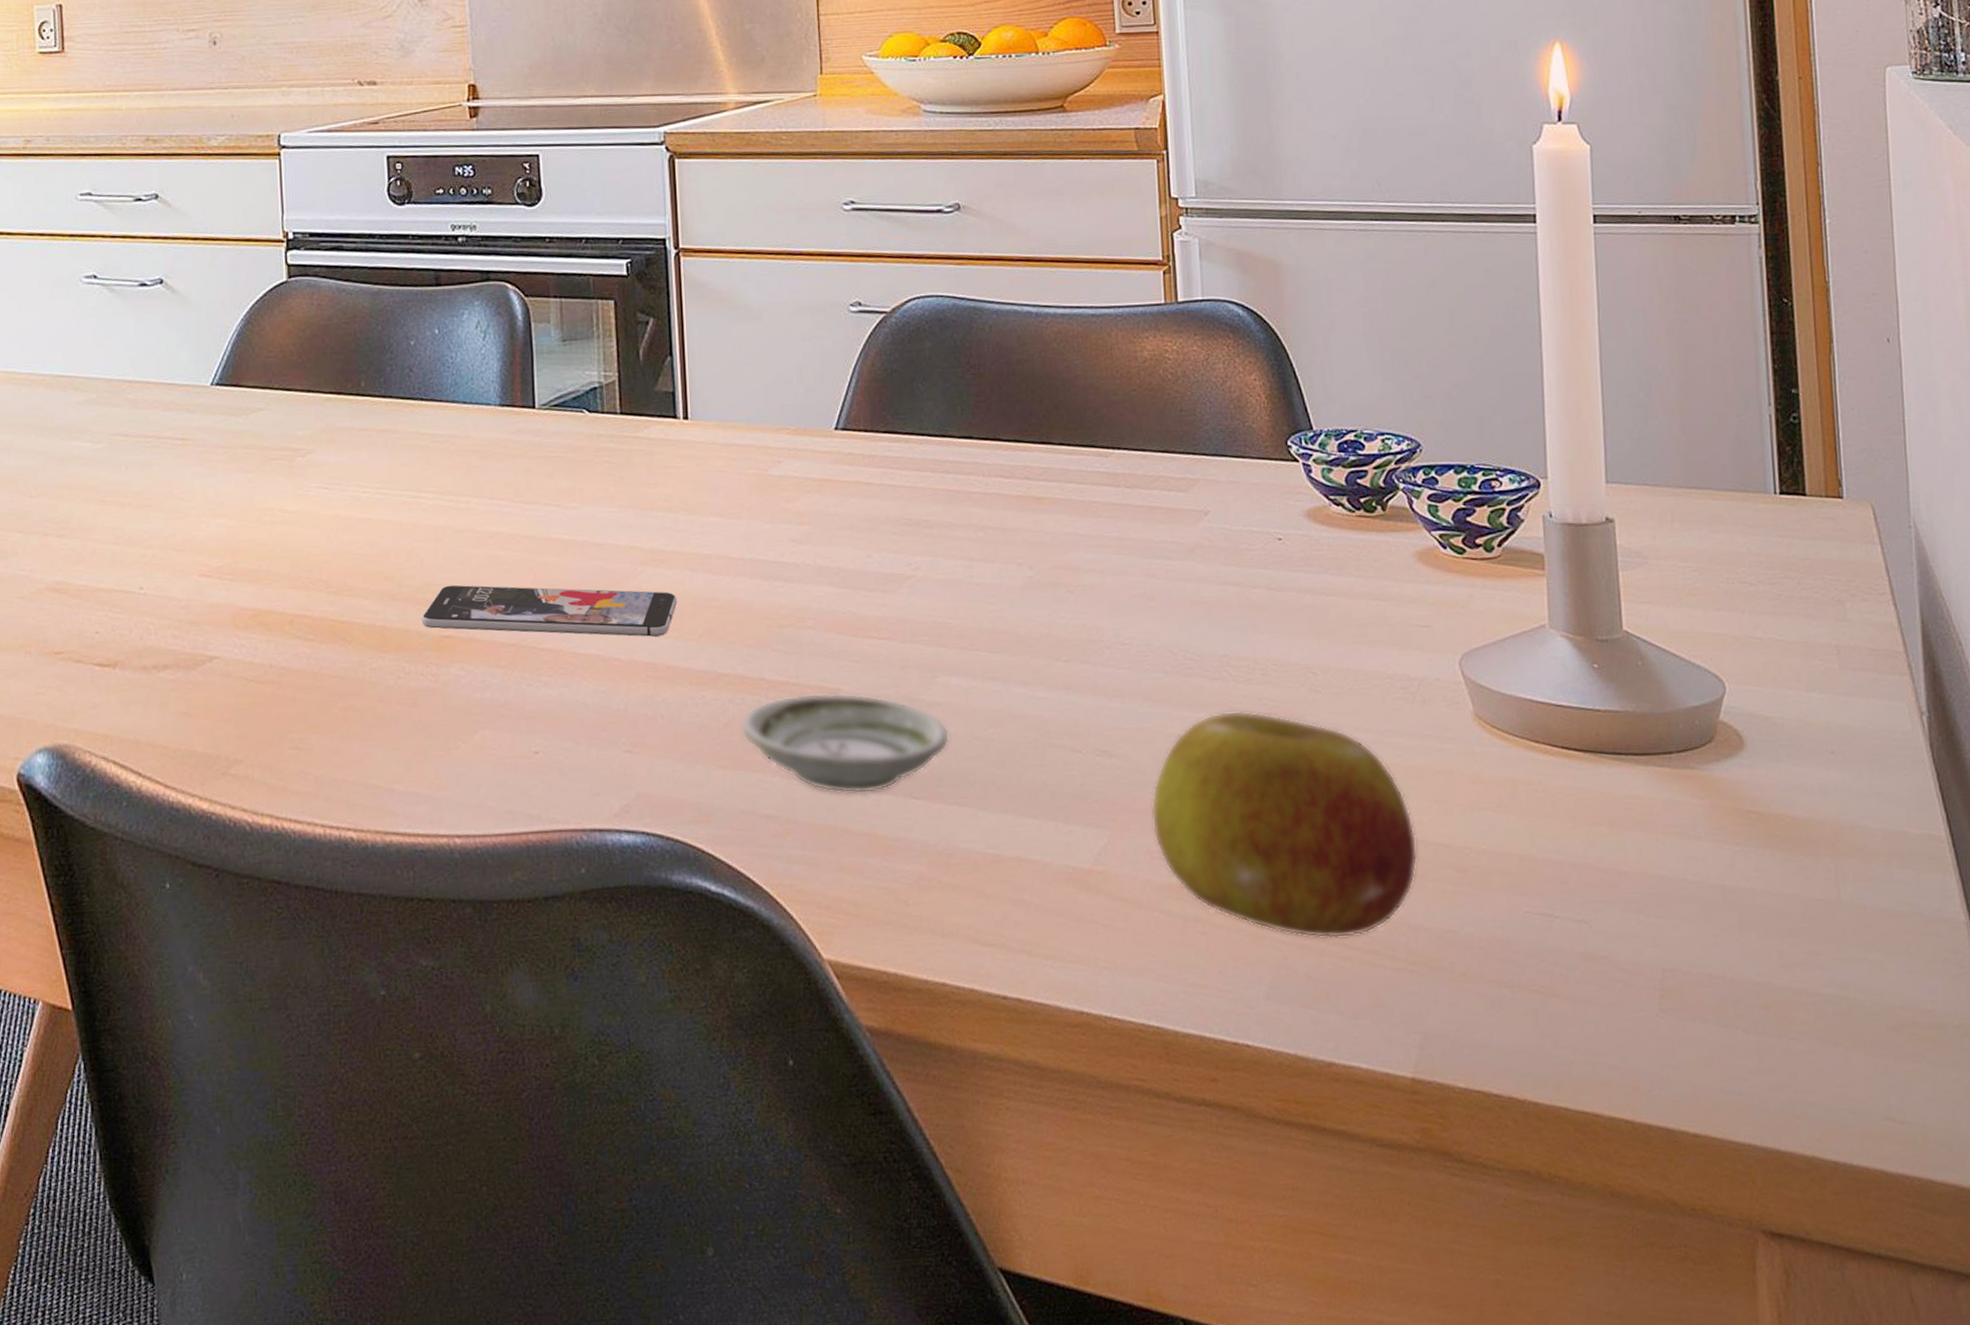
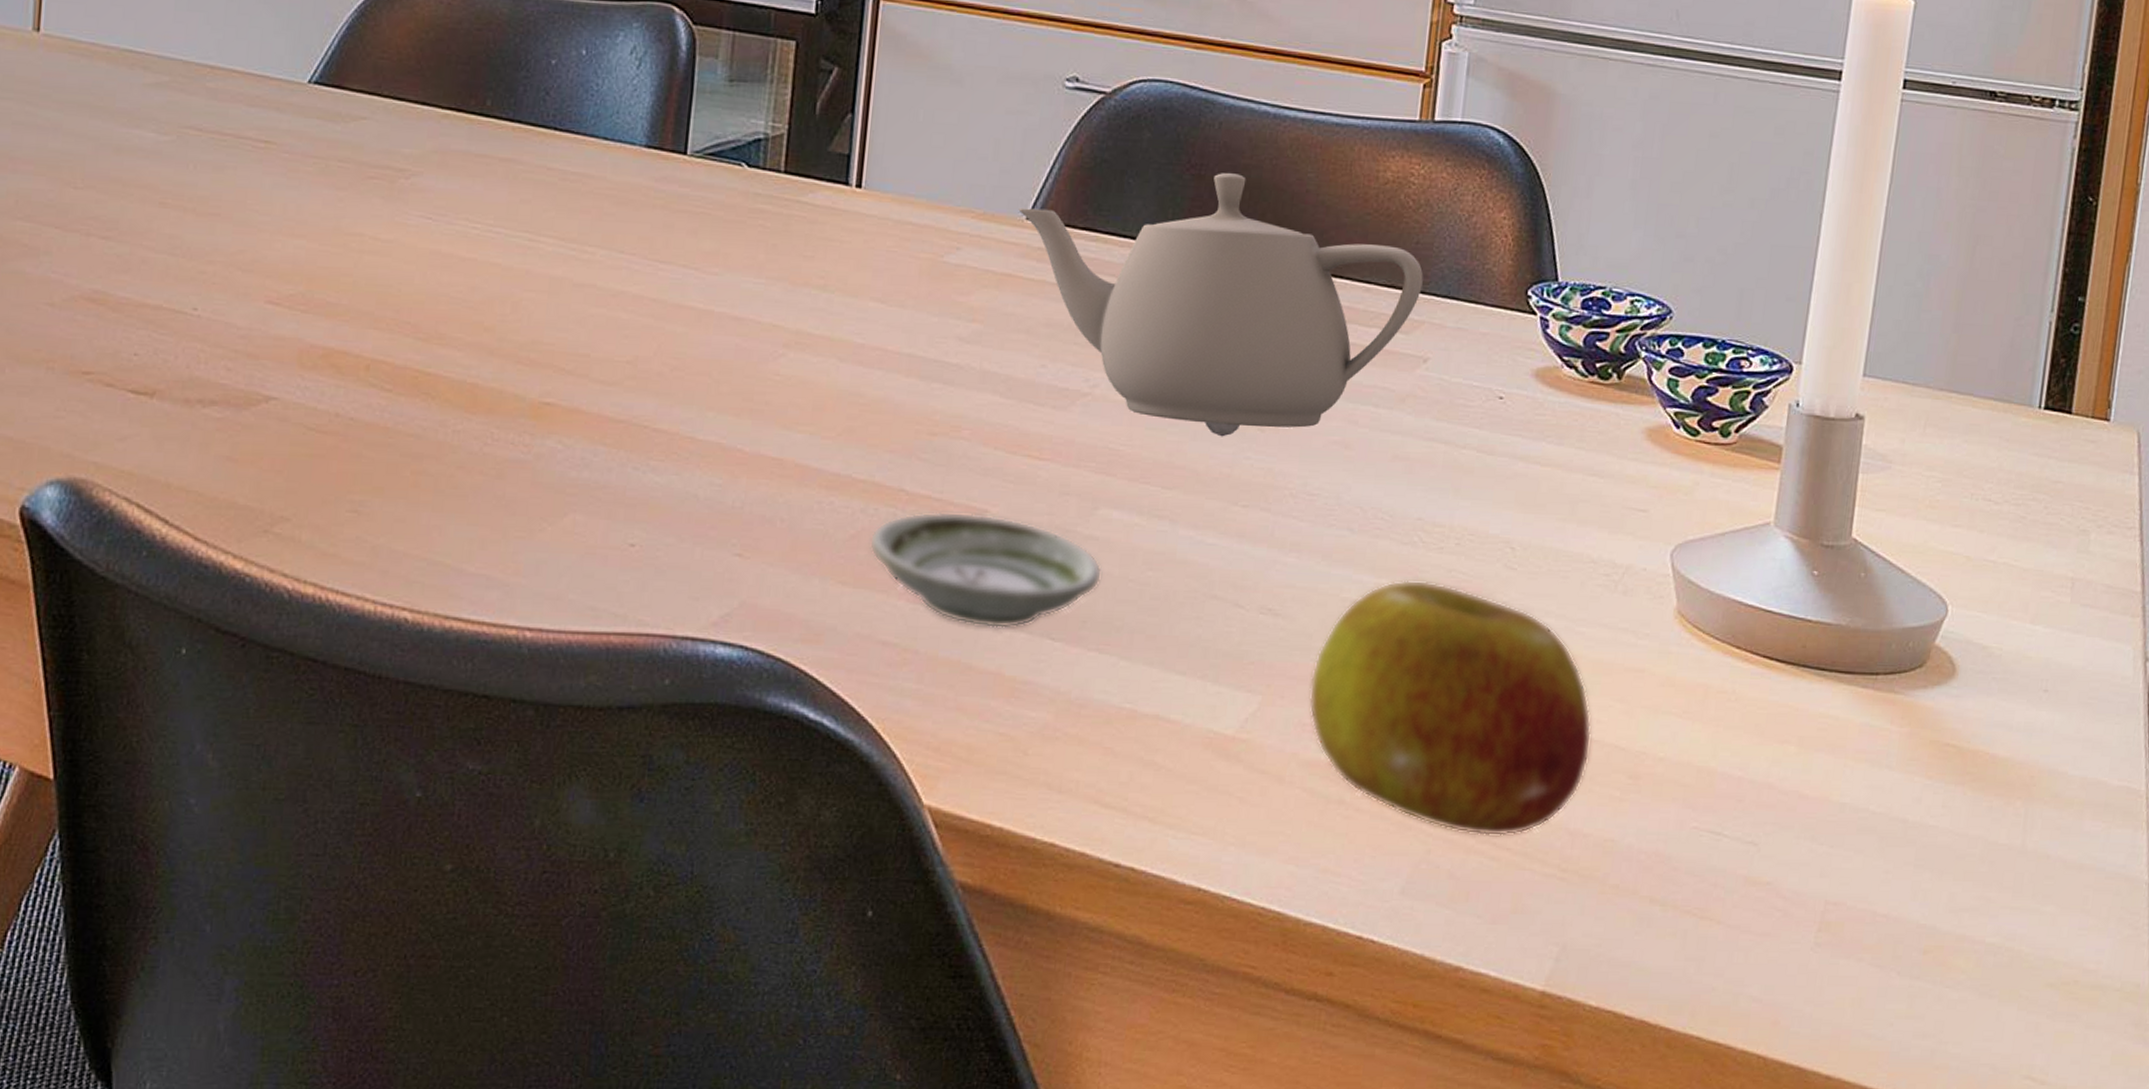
smartphone: present [421,585,677,637] -> none [520,345,818,430]
teapot: none [826,369,1192,602] -> present [1018,173,1424,437]

